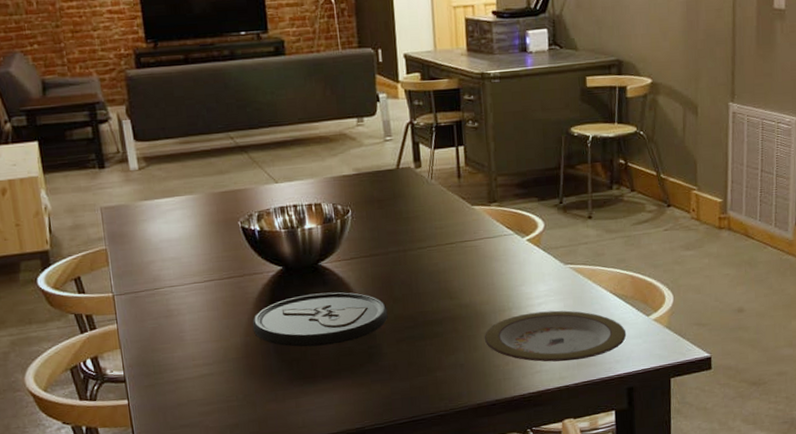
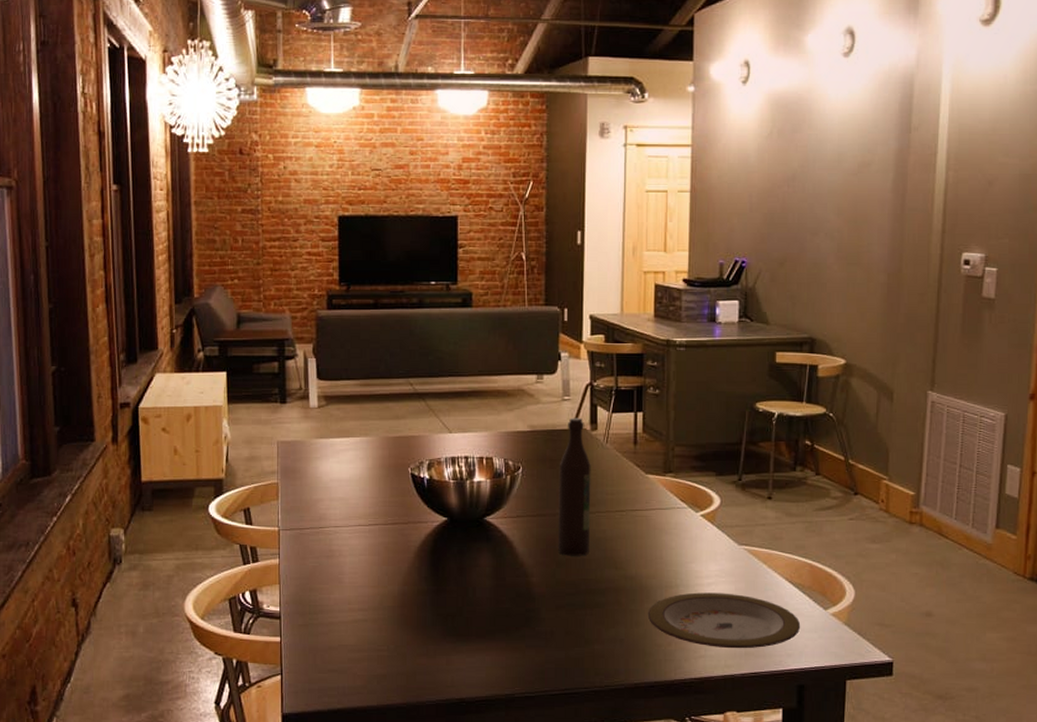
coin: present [253,292,388,347] -> none [412,549,549,603]
wine bottle: none [387,156,424,292] -> present [558,417,591,556]

